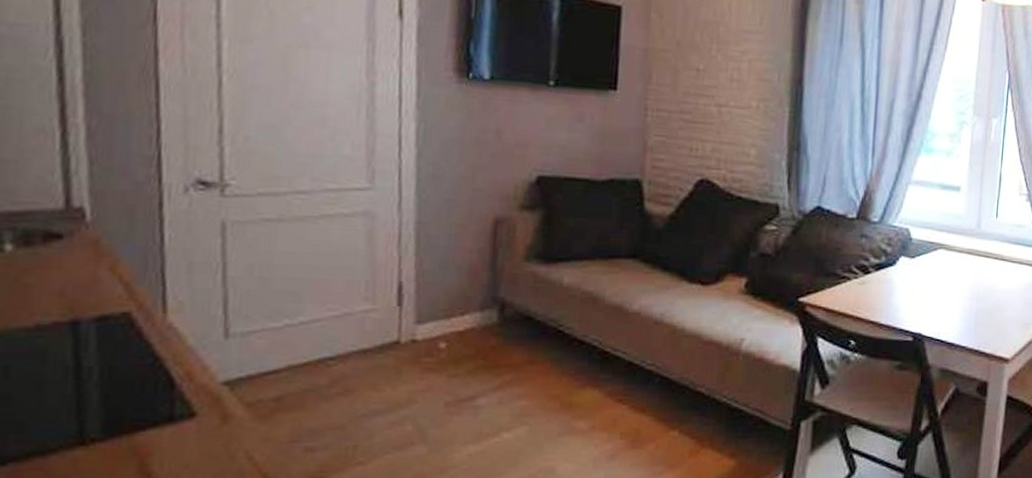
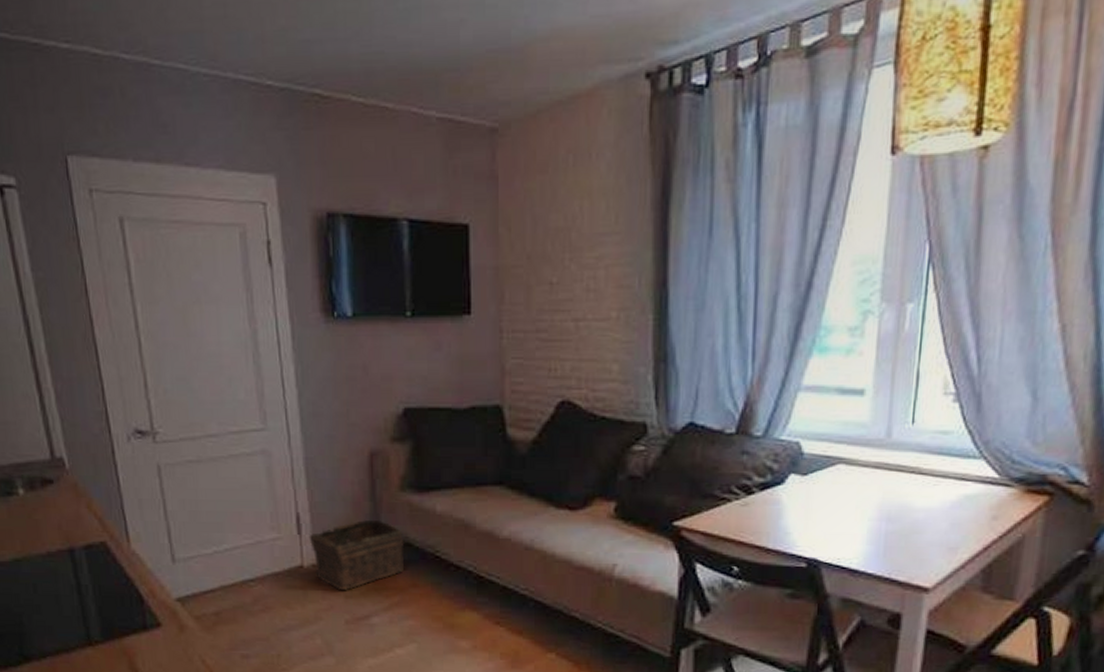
basket: none [411,290,524,368] -> present [308,519,404,590]

